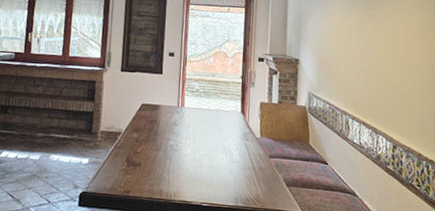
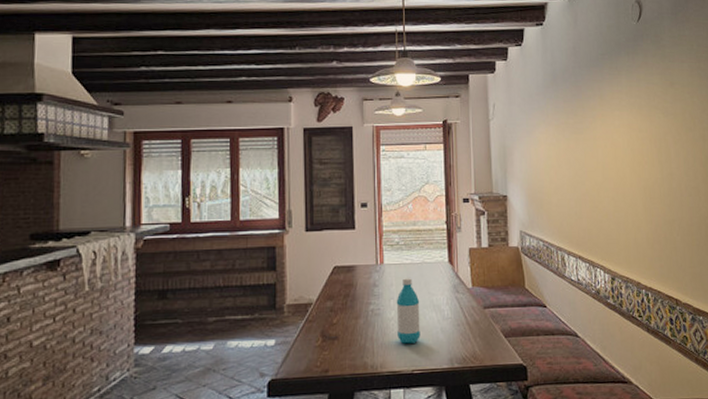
water bottle: none [191,121,213,179] -> present [396,278,420,344]

